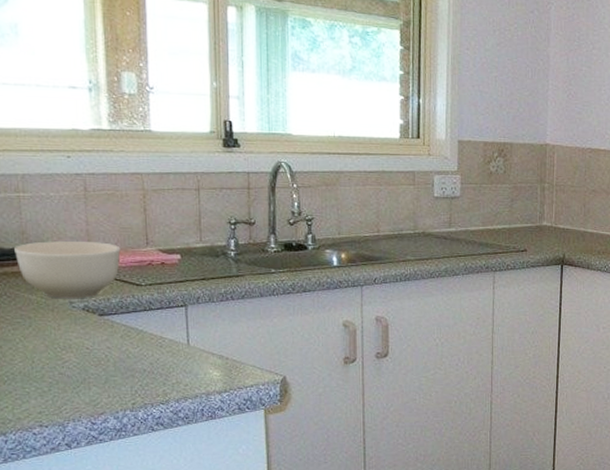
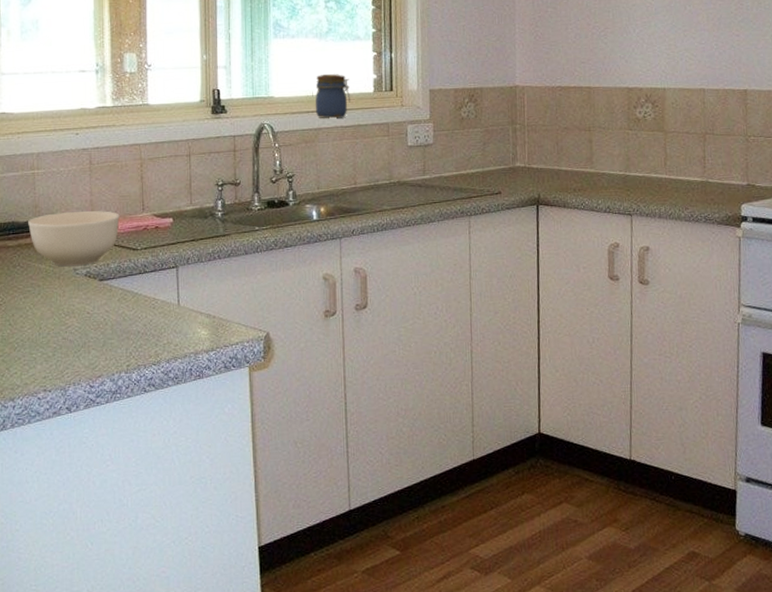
jar: none [337,115,375,163] -> present [315,74,350,119]

